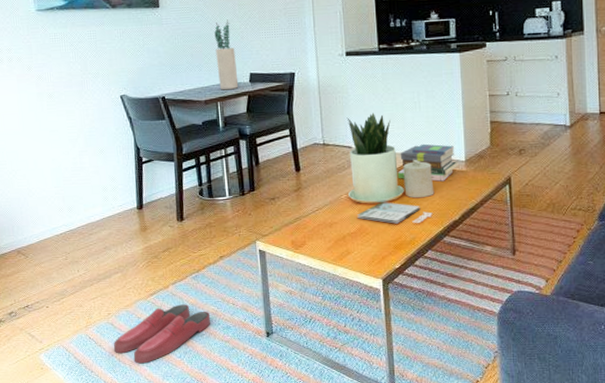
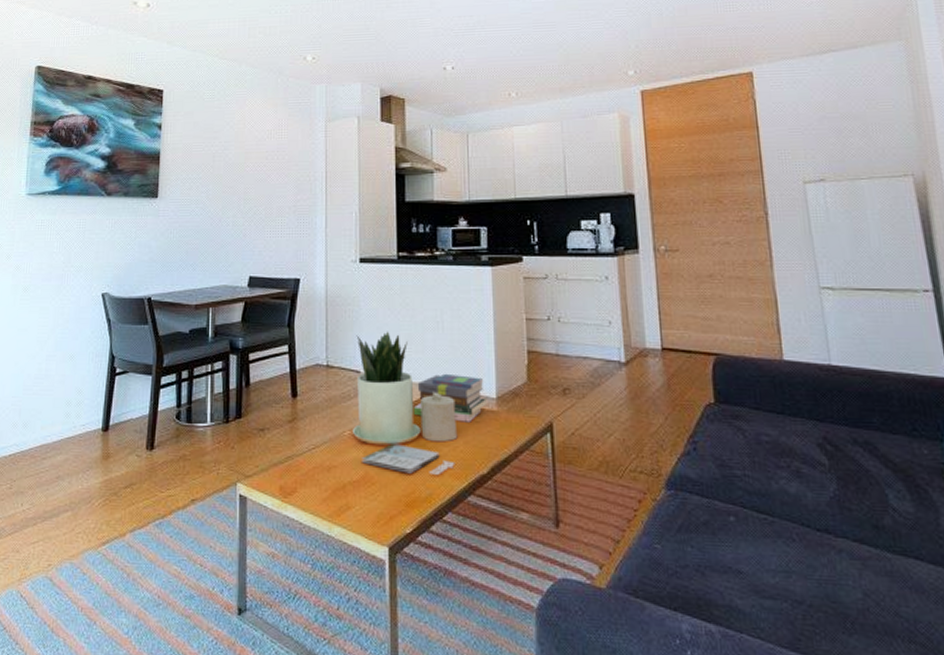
slippers: present [113,304,211,364] -> none [47,559,172,639]
vase: present [214,19,239,91] -> none [213,214,236,295]

